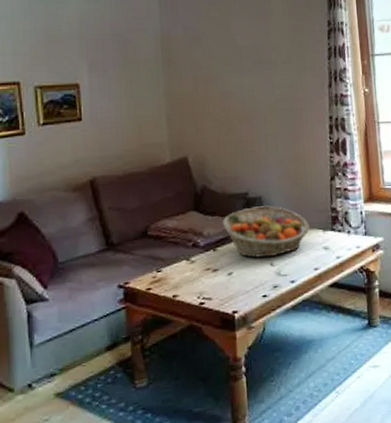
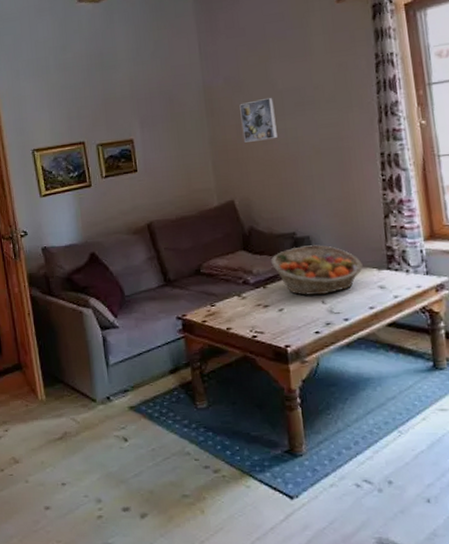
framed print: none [198,52,234,97] -> present [239,97,277,143]

